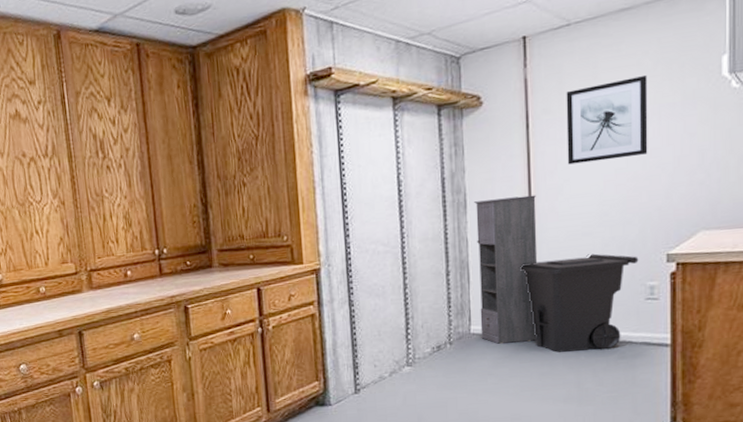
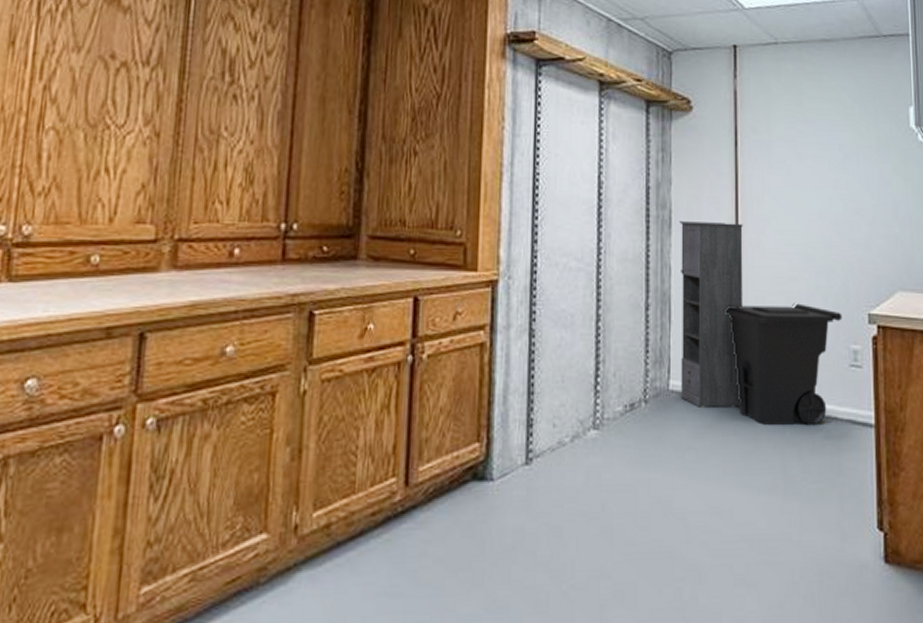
wall art: present [566,74,648,165] -> none [773,111,849,197]

